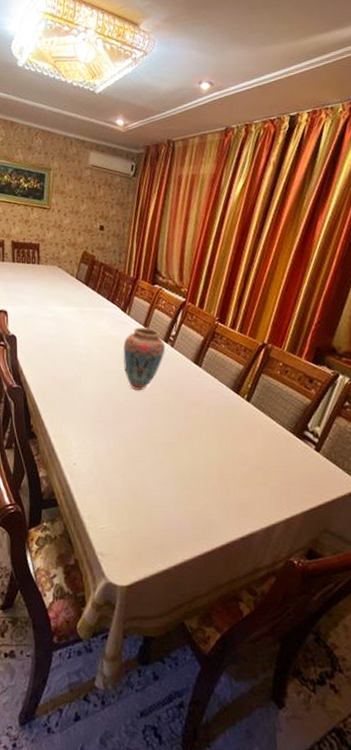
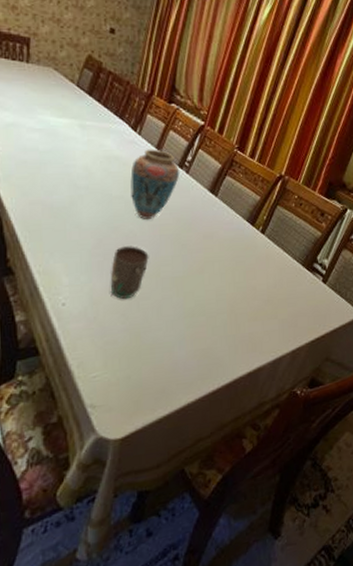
mug: none [110,414,143,462] -> present [110,246,149,300]

